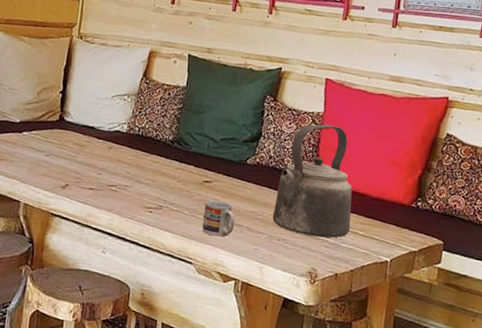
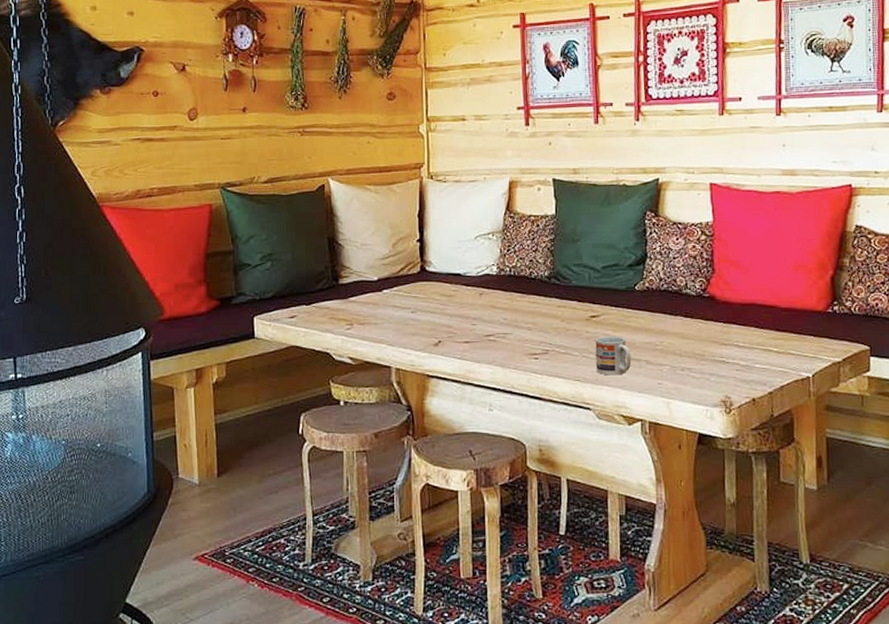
kettle: present [272,124,352,238] -> none [672,234,762,361]

